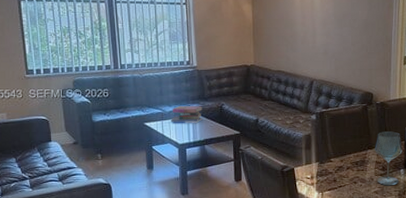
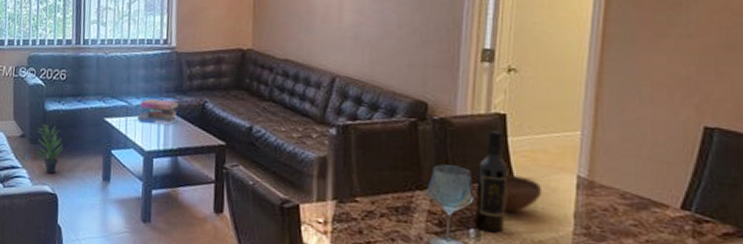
potted plant: none [89,132,112,170] -> present [37,124,64,174]

